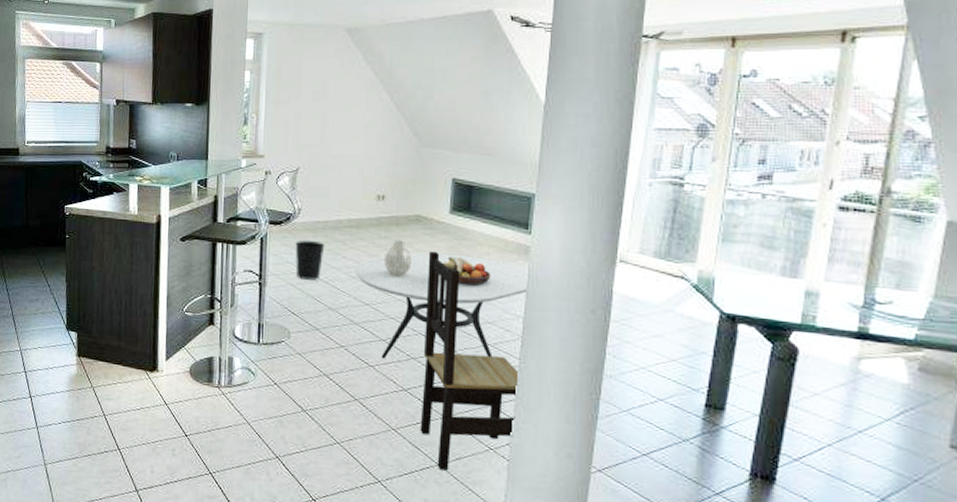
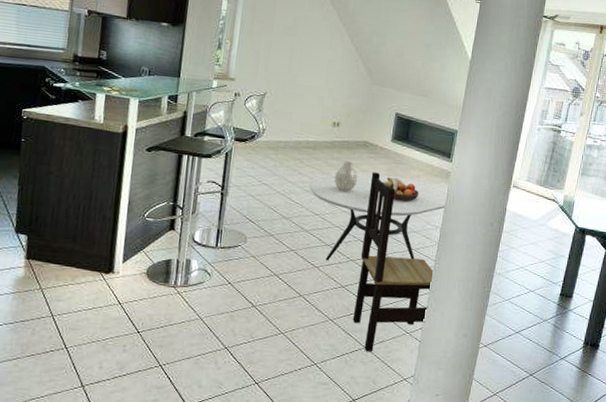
wastebasket: present [295,240,325,280] -> none [256,157,285,193]

